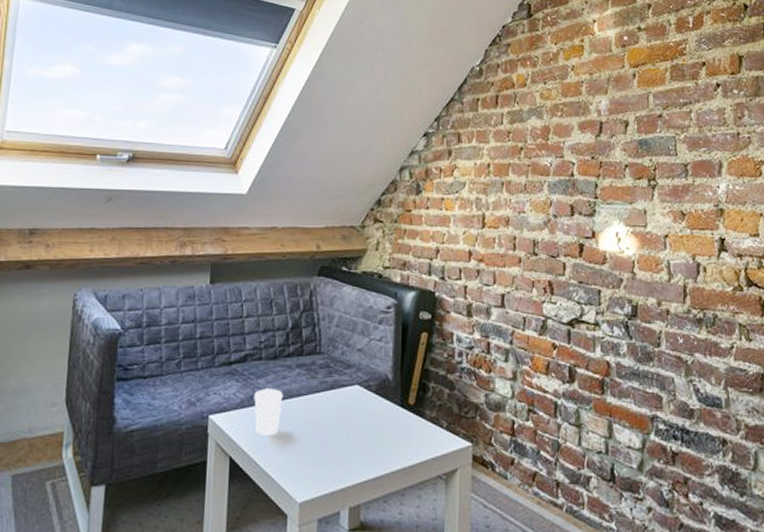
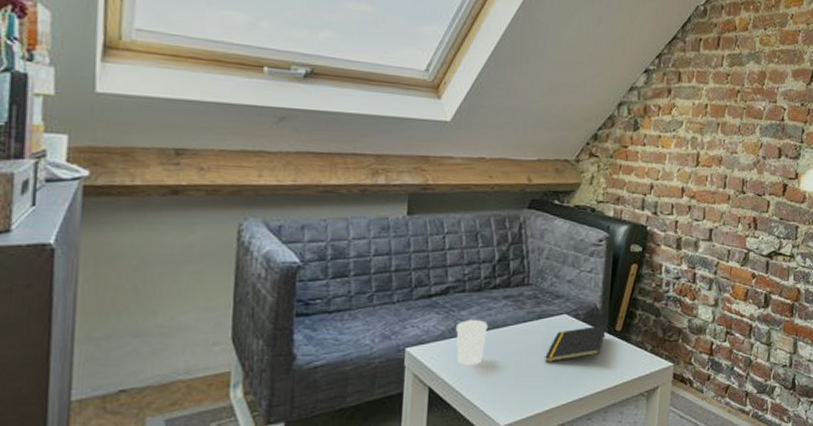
notepad: none [338,398,399,436] -> present [545,325,606,362]

